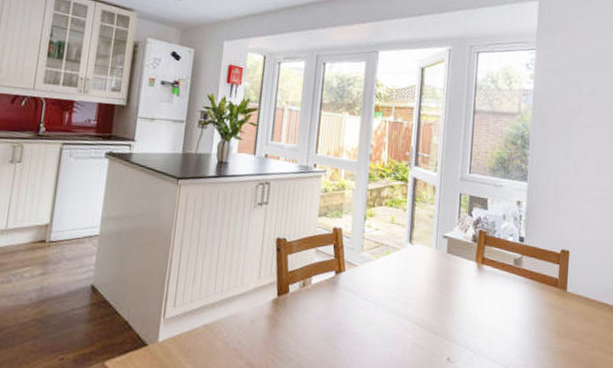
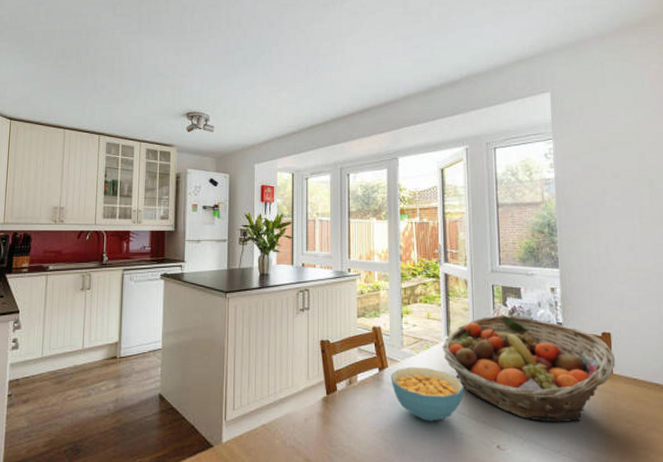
cereal bowl: none [346,272,421,330] -> present [391,367,464,422]
fruit basket: none [402,224,570,338] -> present [441,315,615,423]

